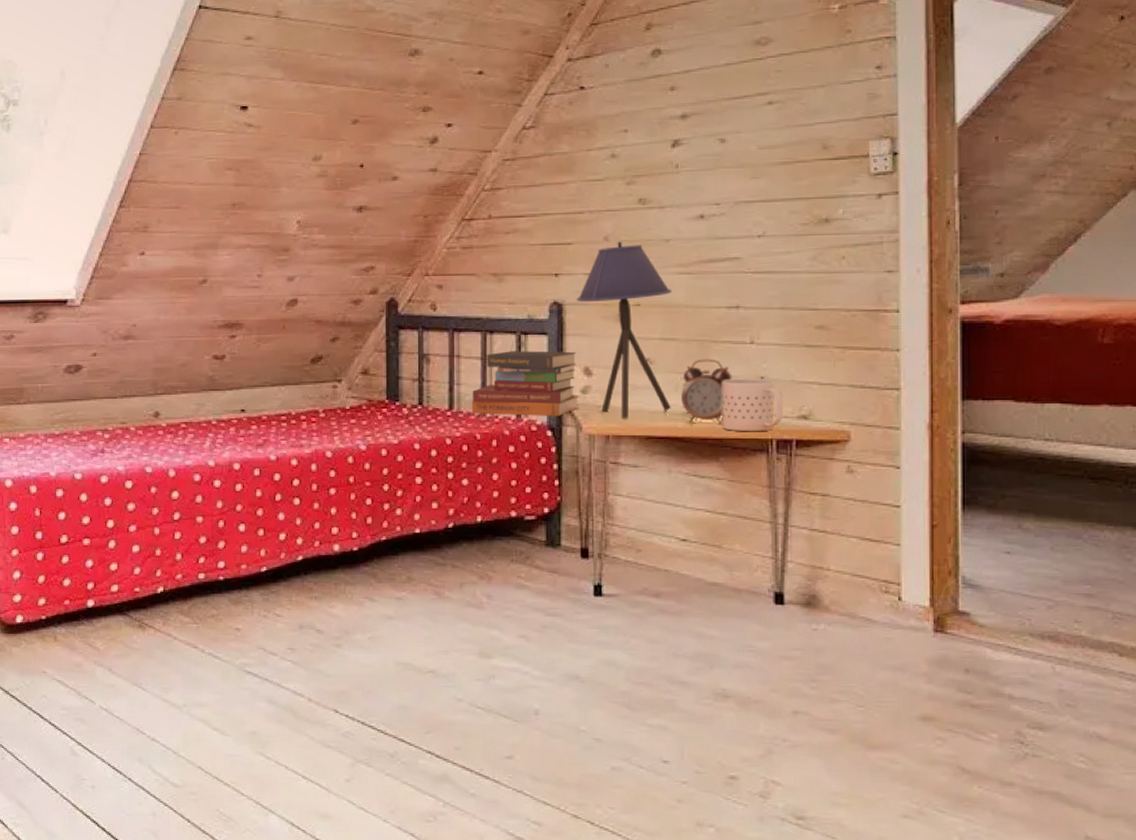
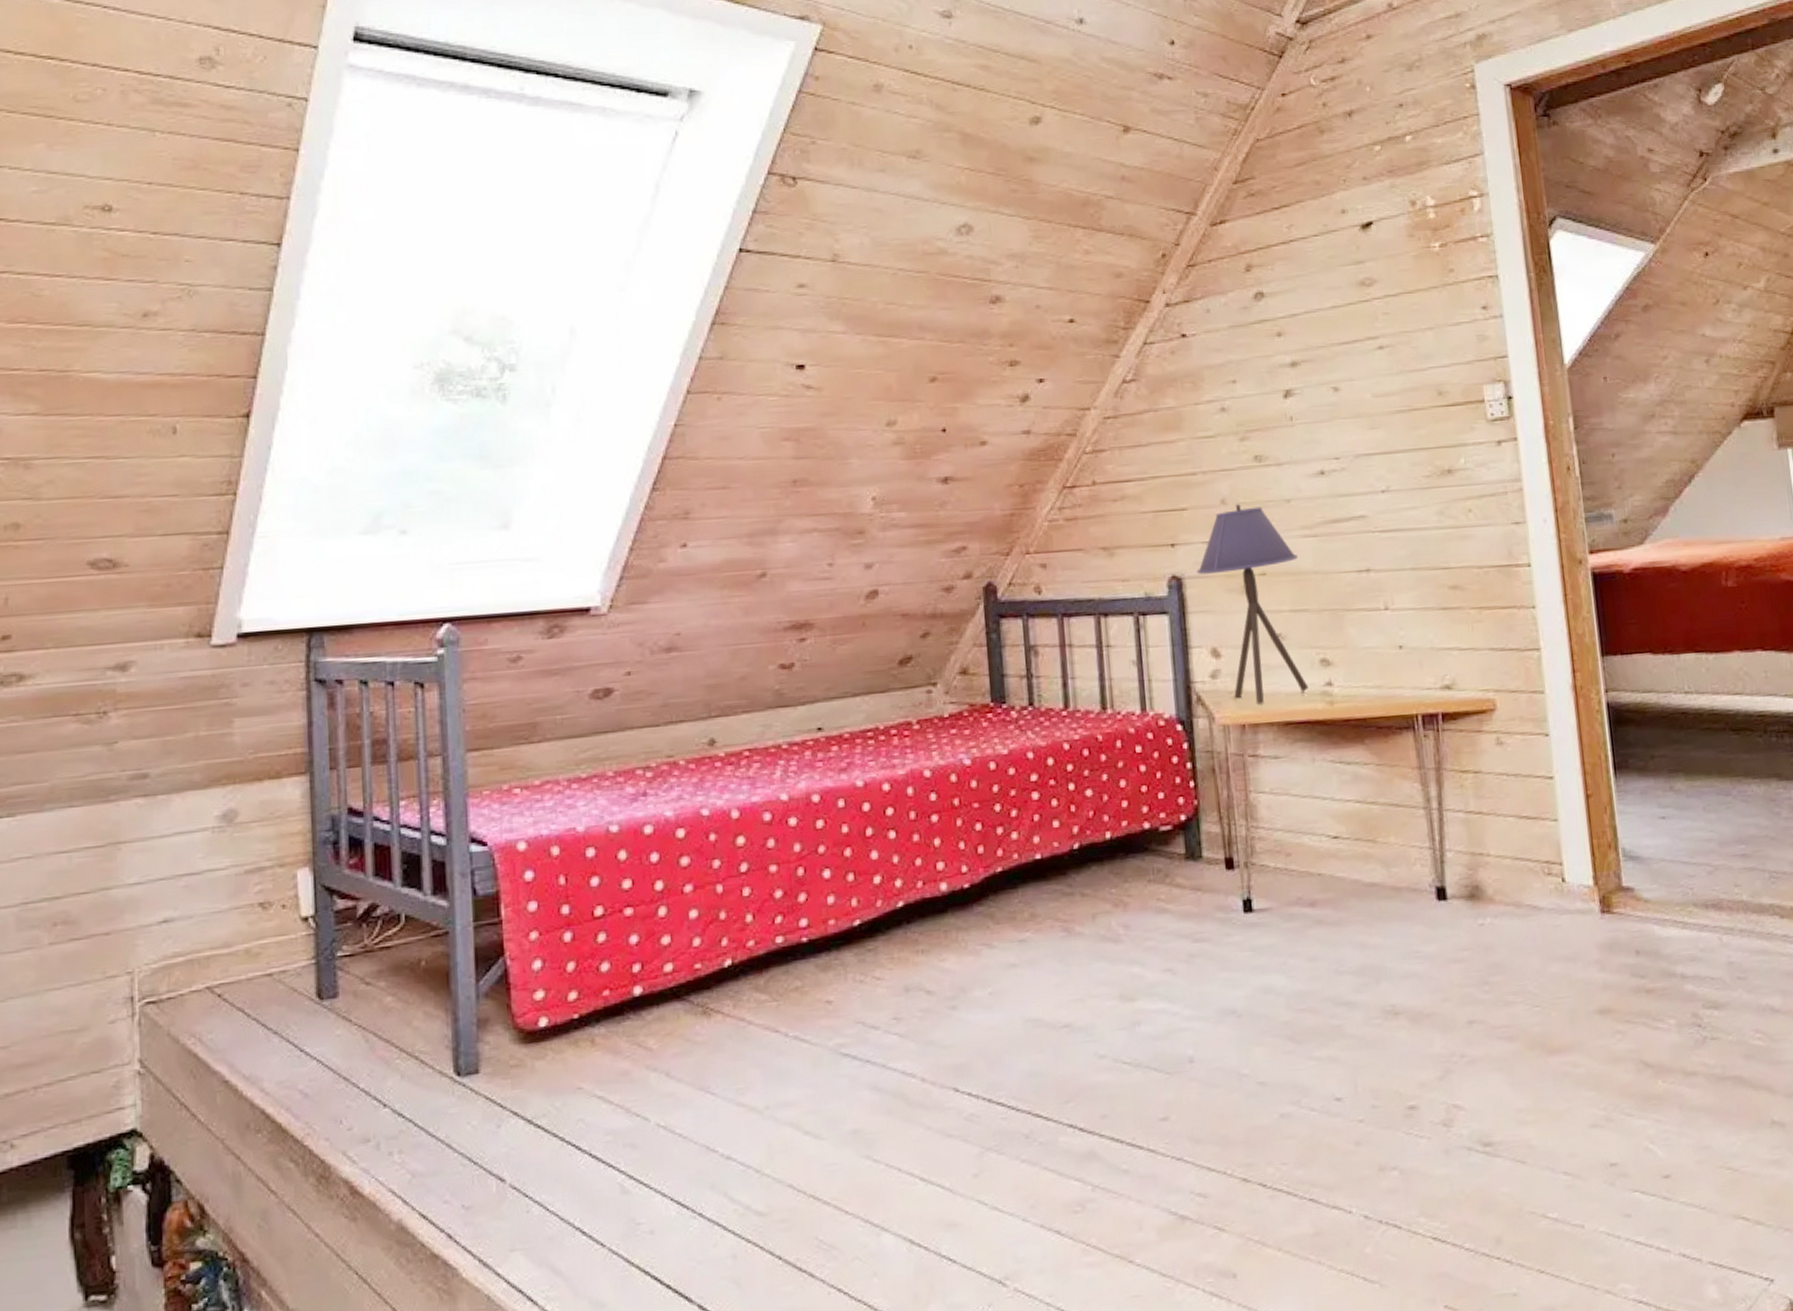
books: present [471,351,580,417] -> none [1089,631,1210,712]
alarm clock: present [681,358,732,424] -> none [1318,629,1370,703]
mug: present [722,378,783,432] -> none [1359,647,1426,709]

